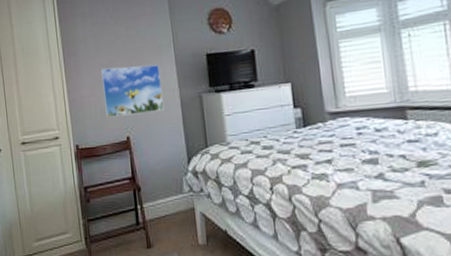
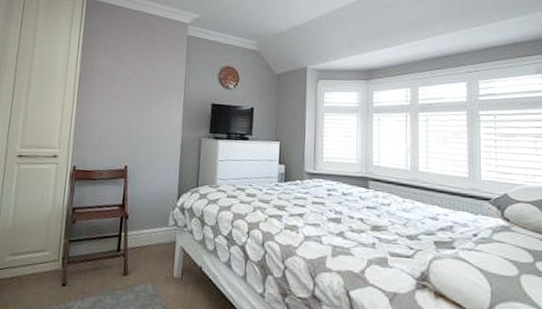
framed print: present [100,65,165,118] -> none [109,99,168,147]

